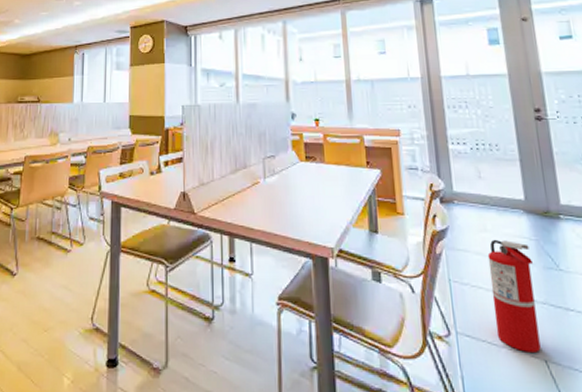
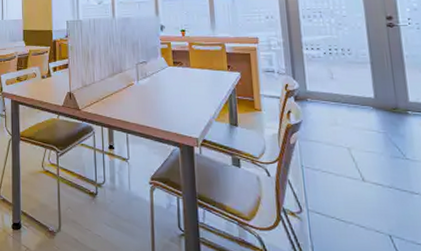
fire extinguisher: present [487,239,541,352] -> none [338,132,386,228]

